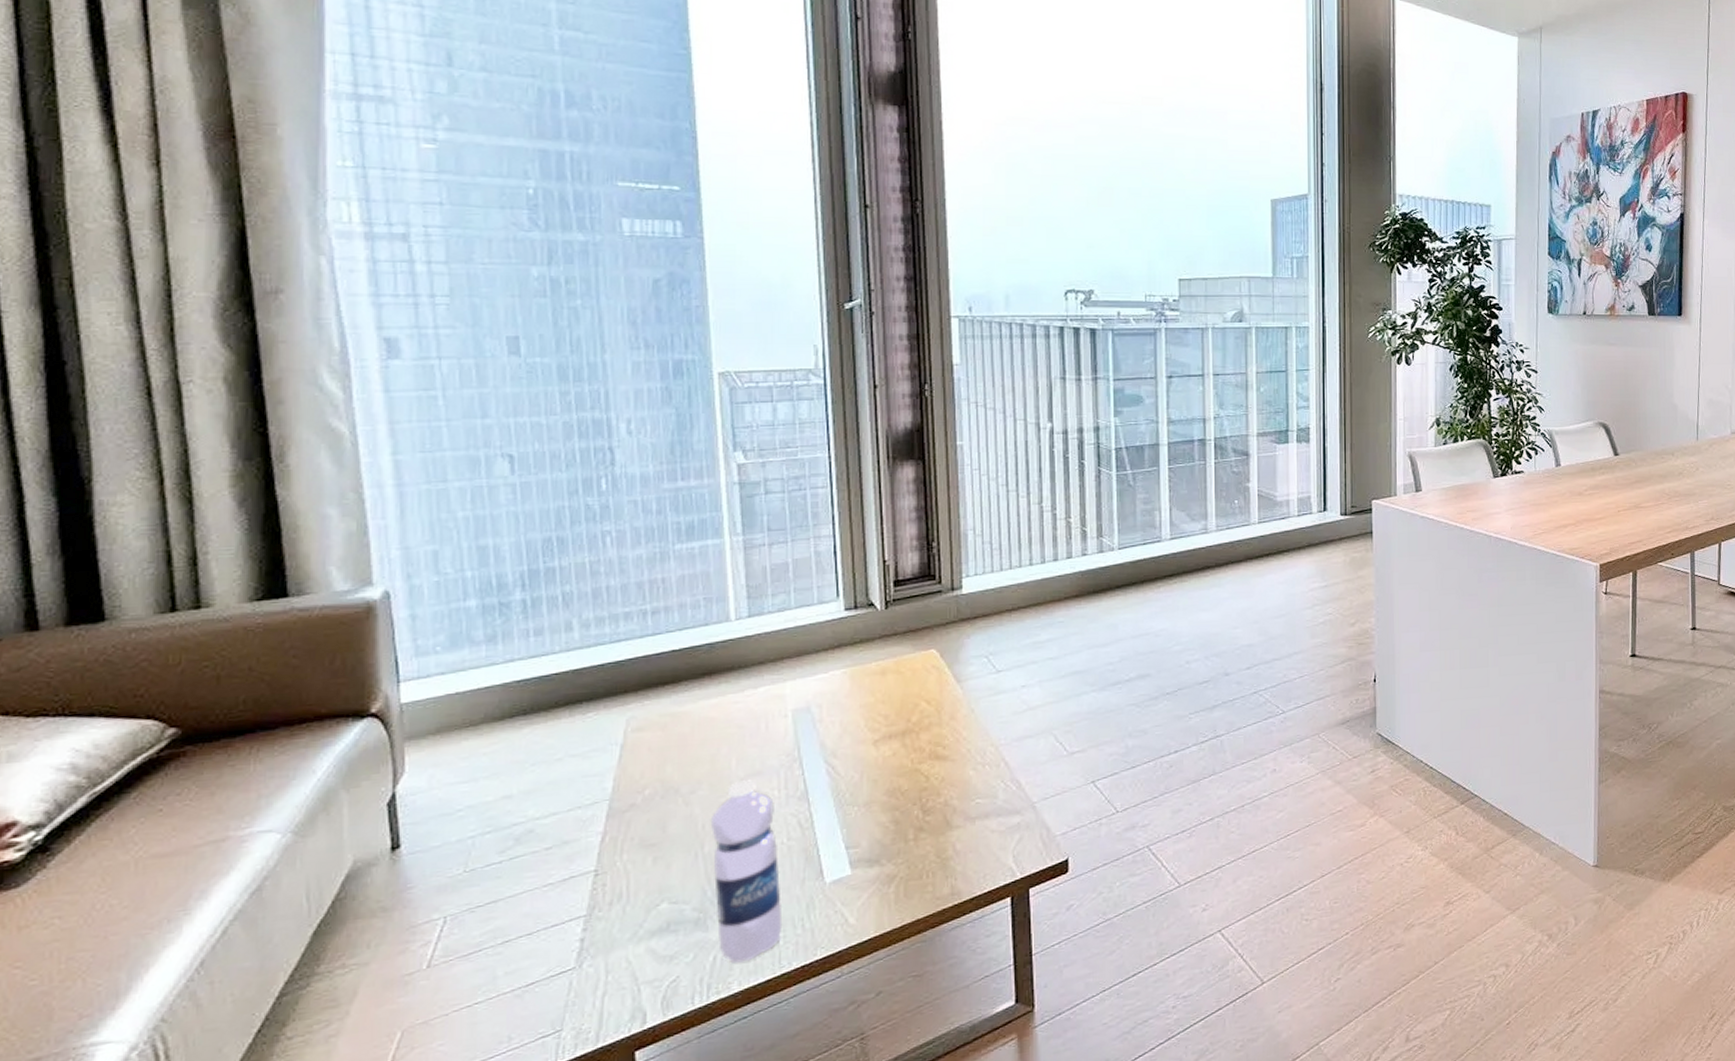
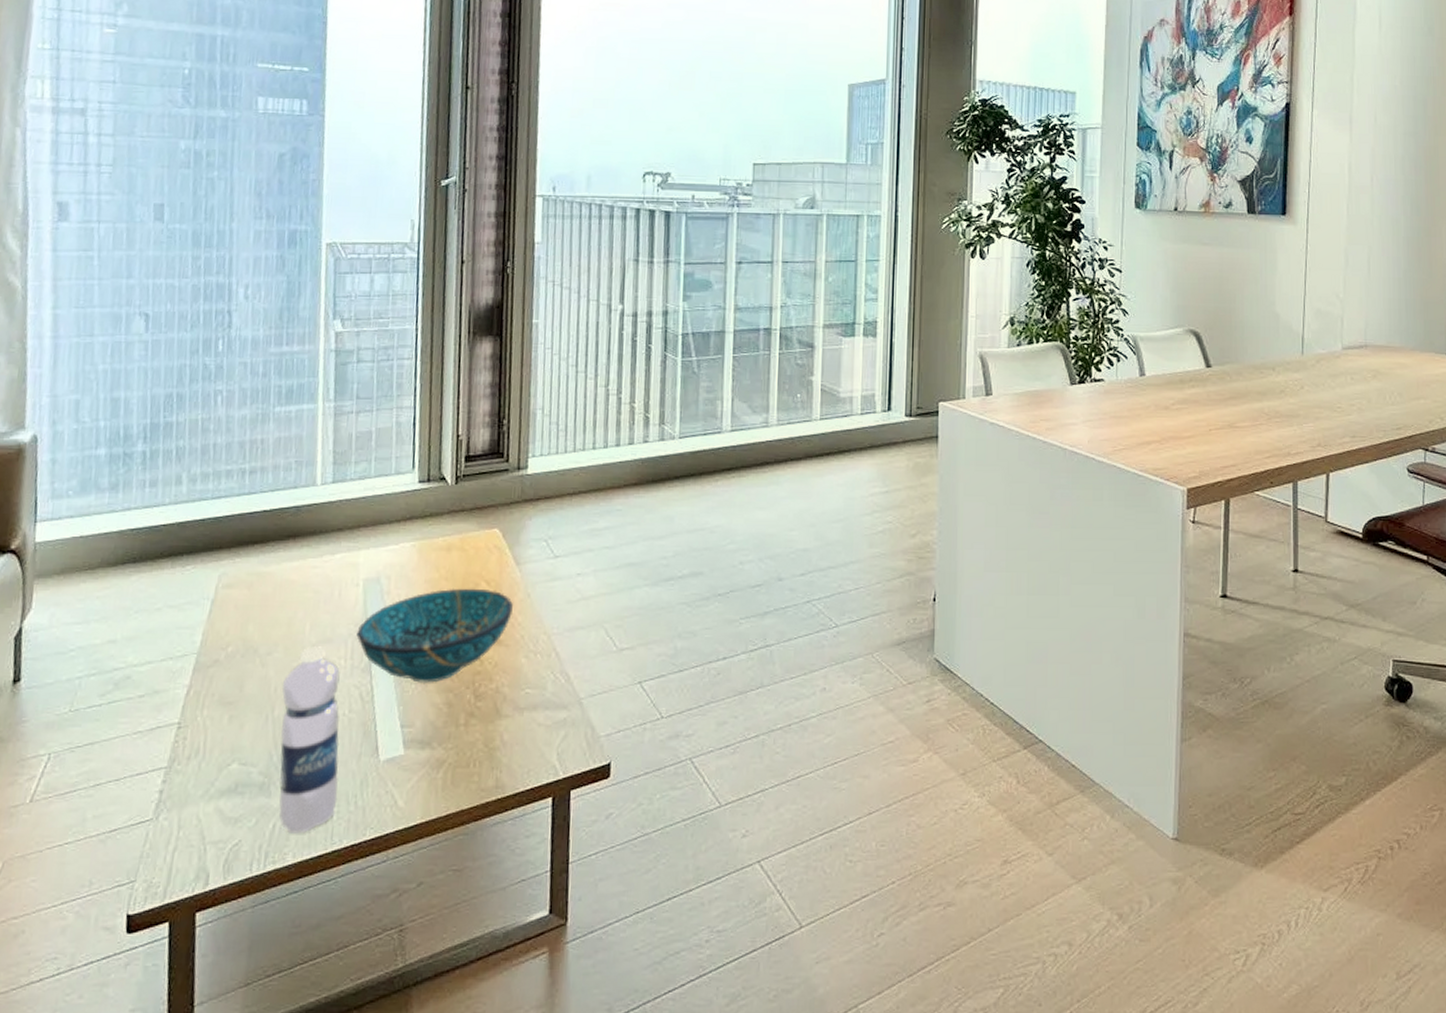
decorative bowl: none [789,708,956,805] -> present [356,588,513,683]

